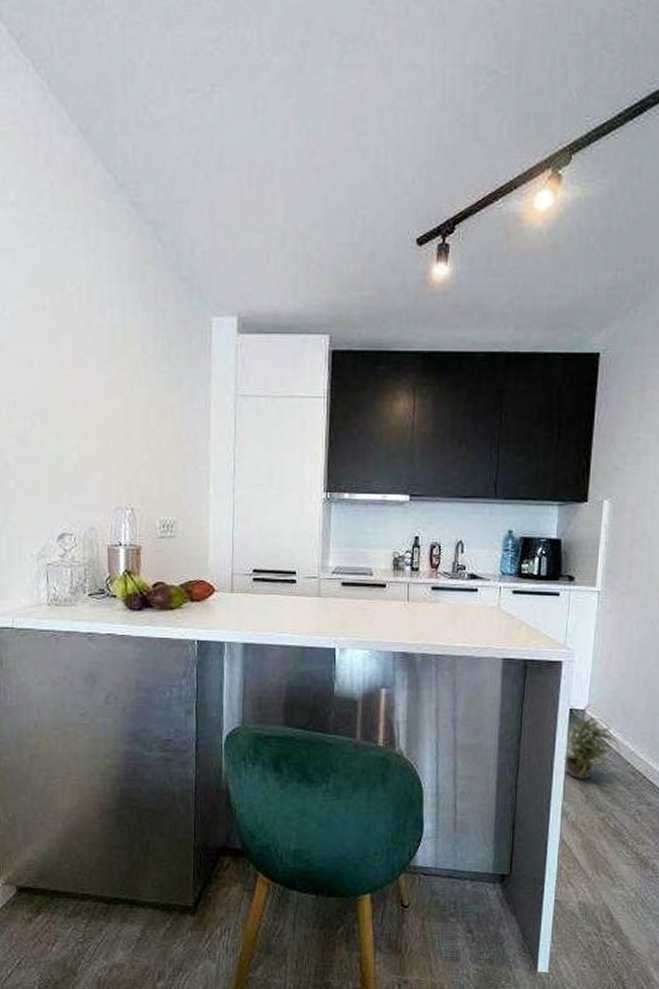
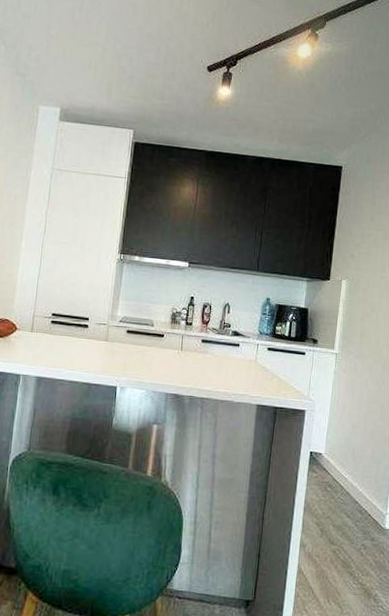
potted plant: present [564,704,621,780] -> none [303,448,351,517]

